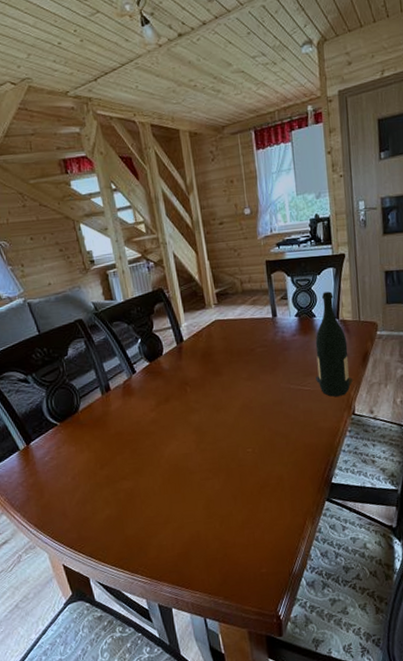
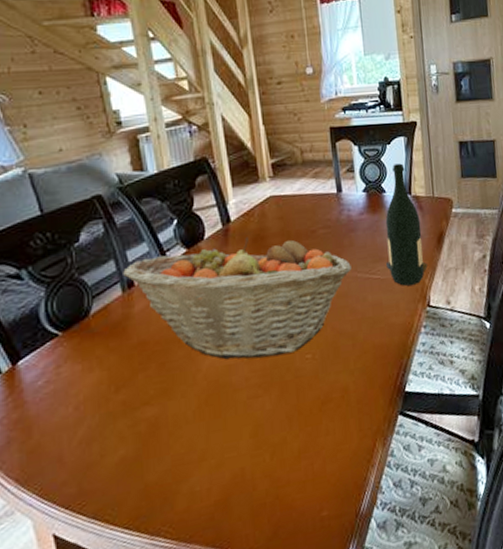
fruit basket: none [101,353,285,450] -> present [123,237,352,360]

